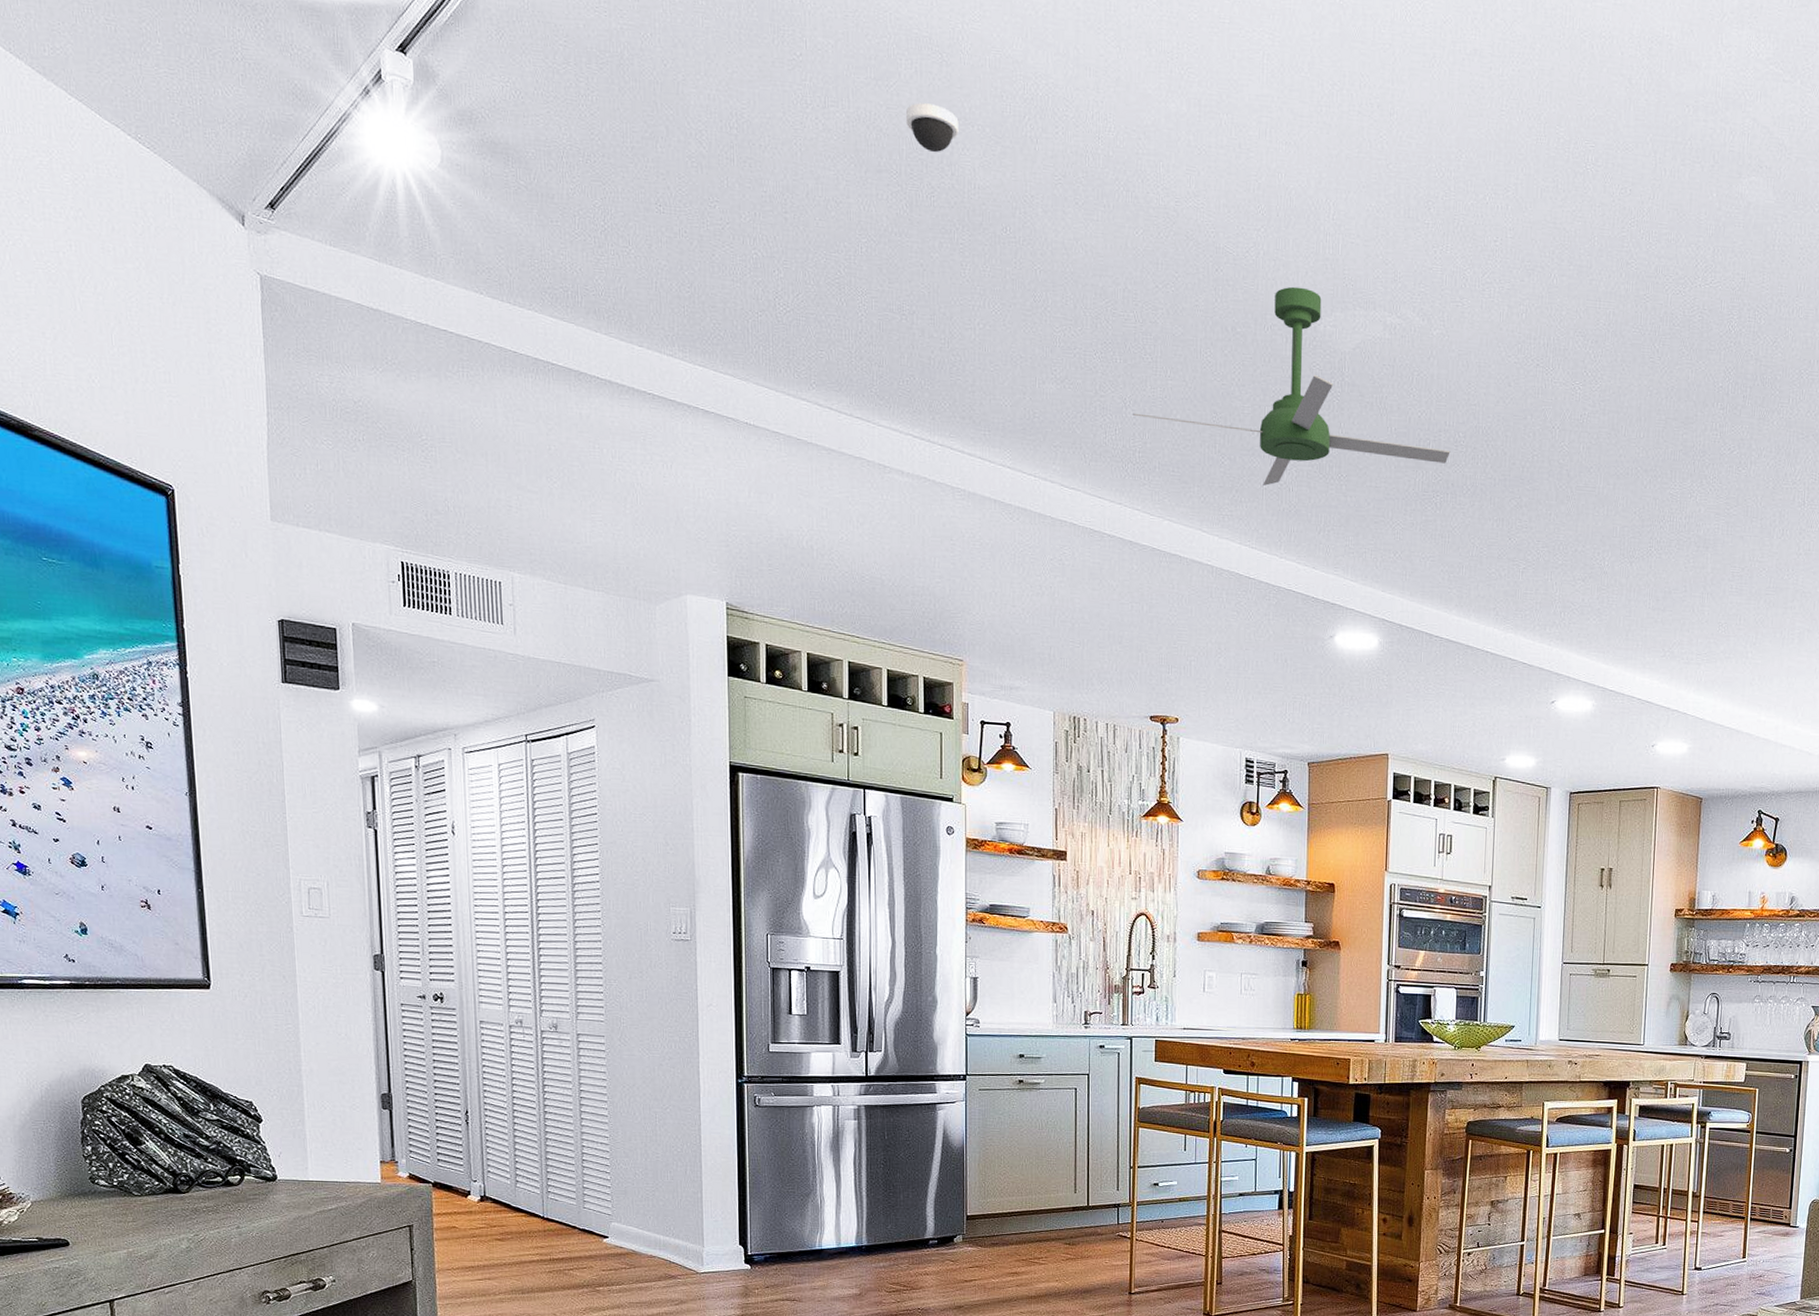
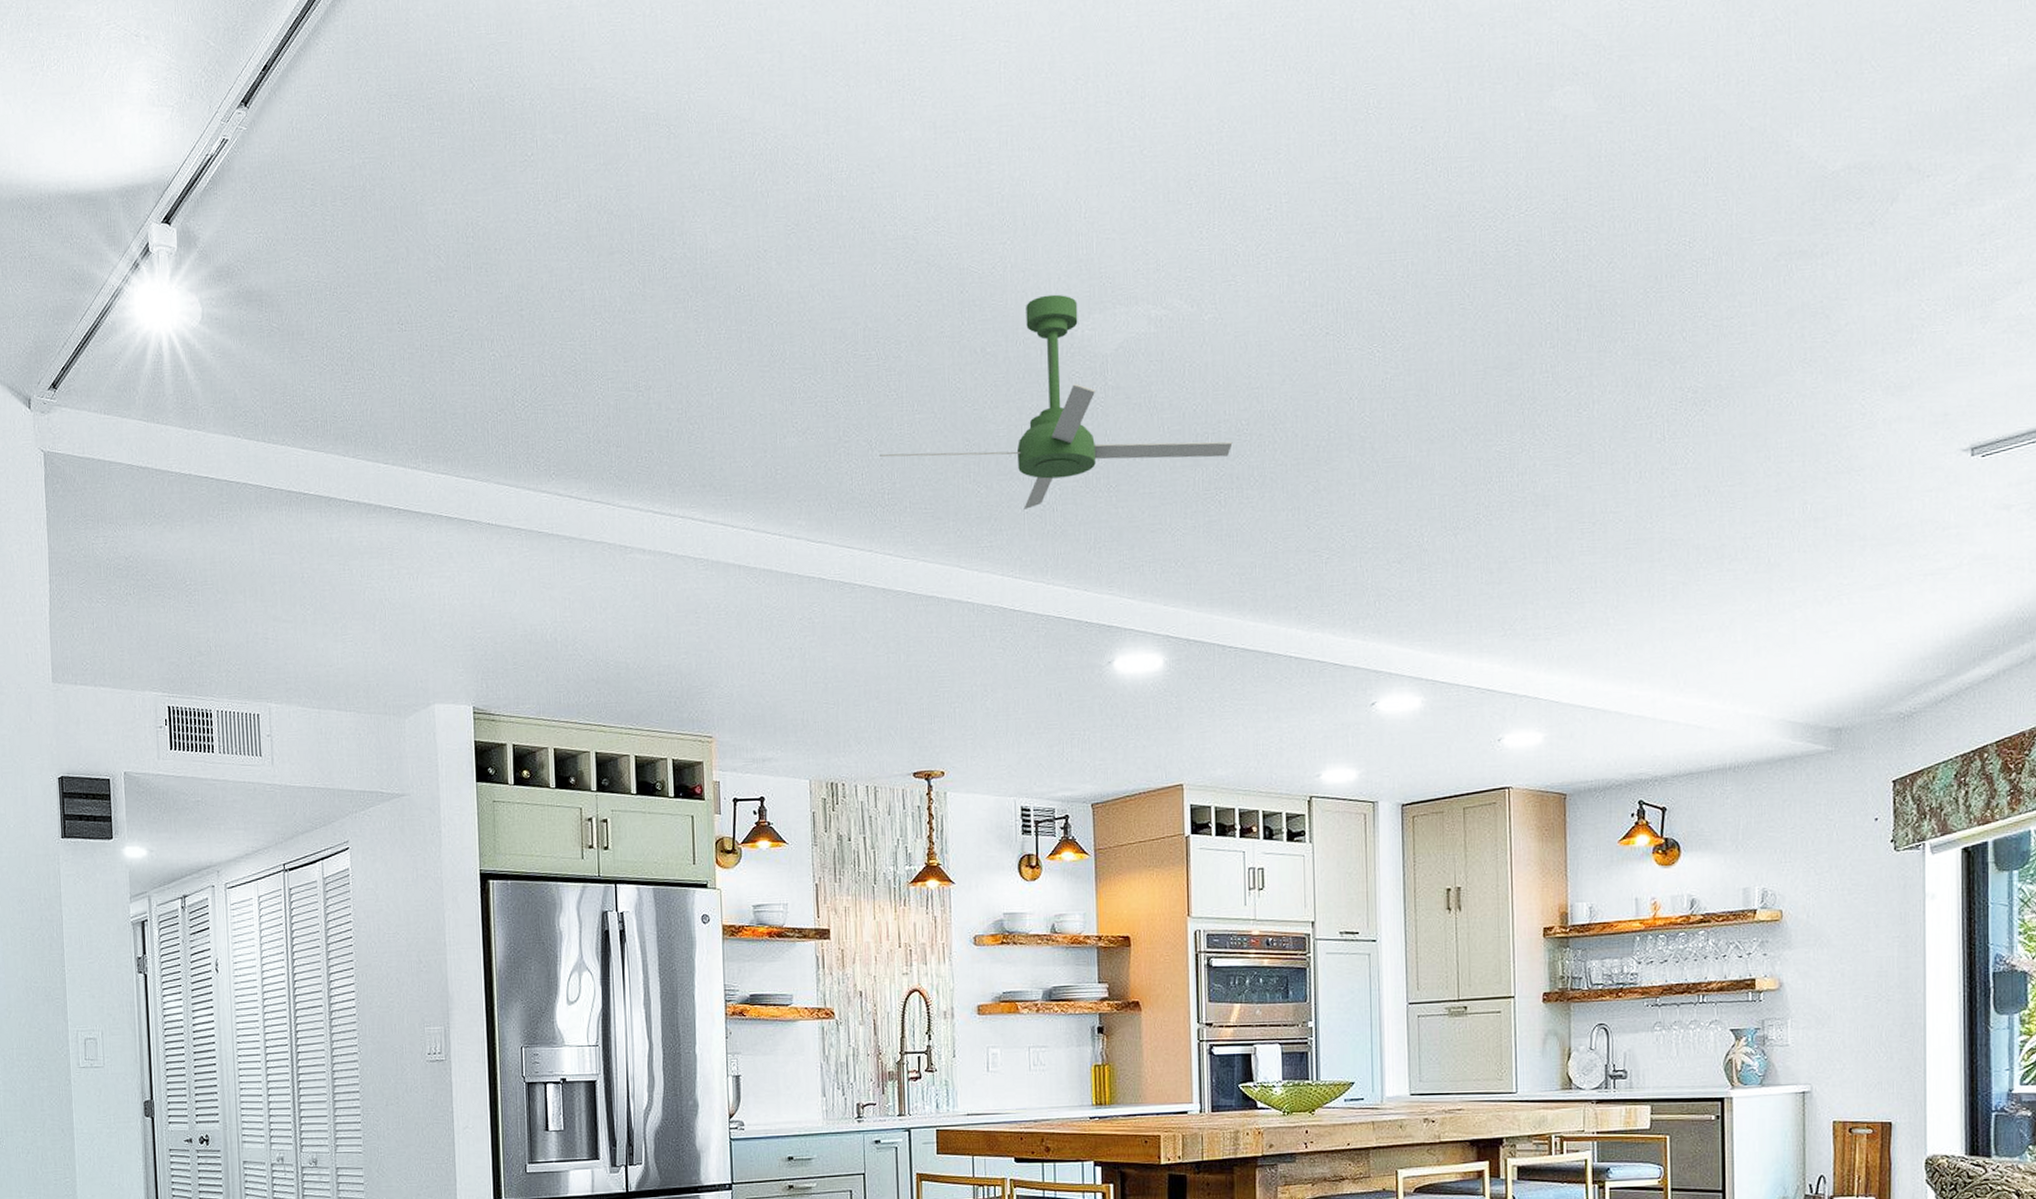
dome security camera: present [905,103,959,153] -> none [635,178,689,226]

